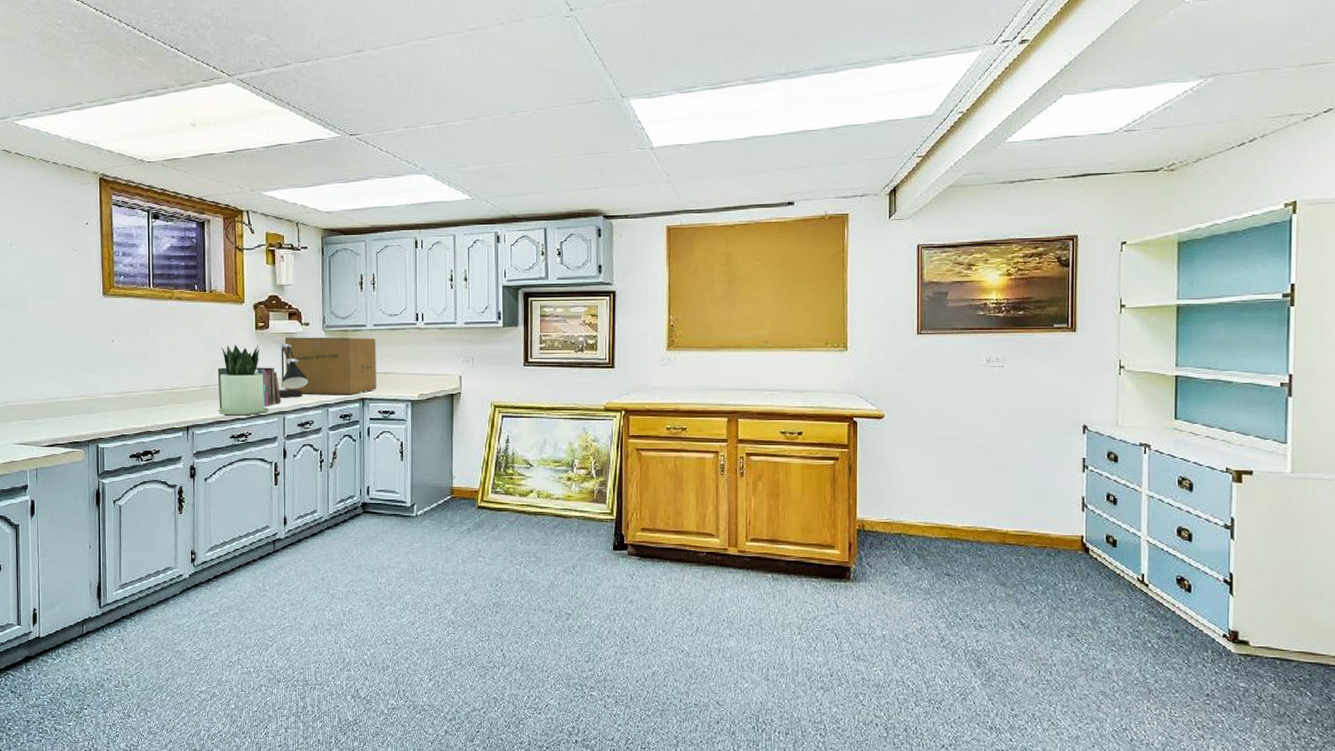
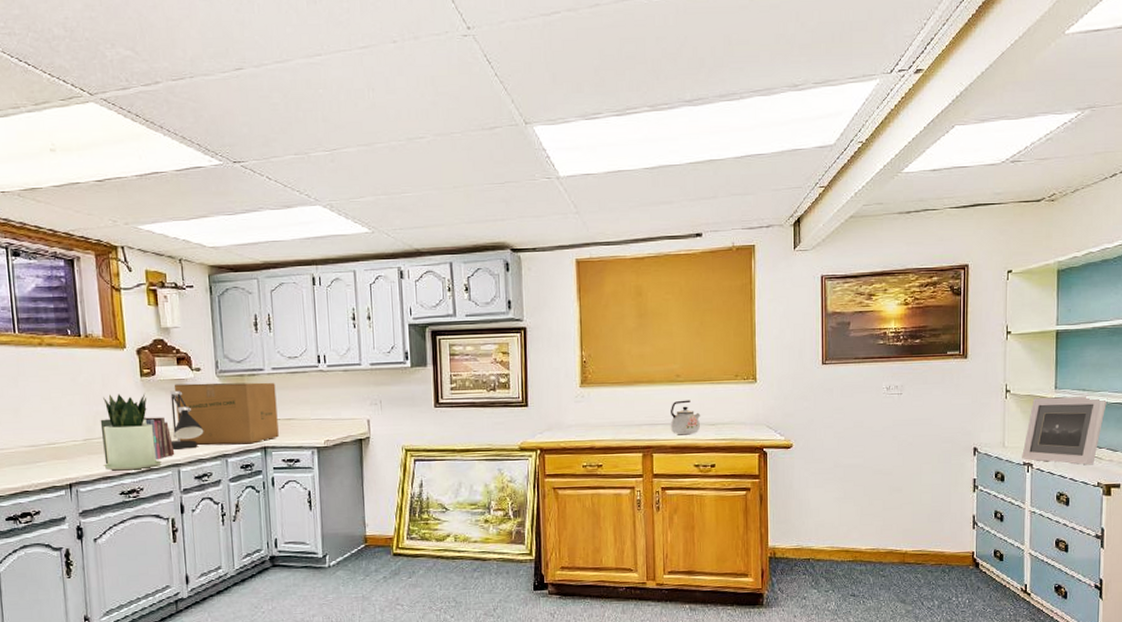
kettle: none [756,366,789,401] -> present [670,400,701,435]
picture frame: none [1138,375,1237,449] -> present [1022,396,1108,465]

